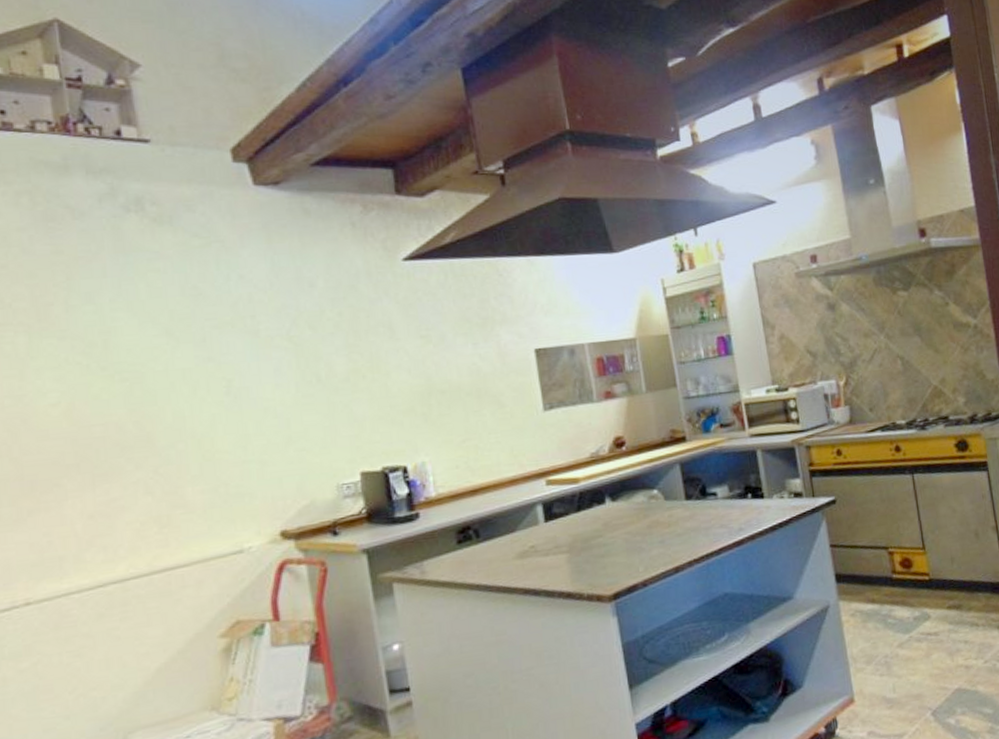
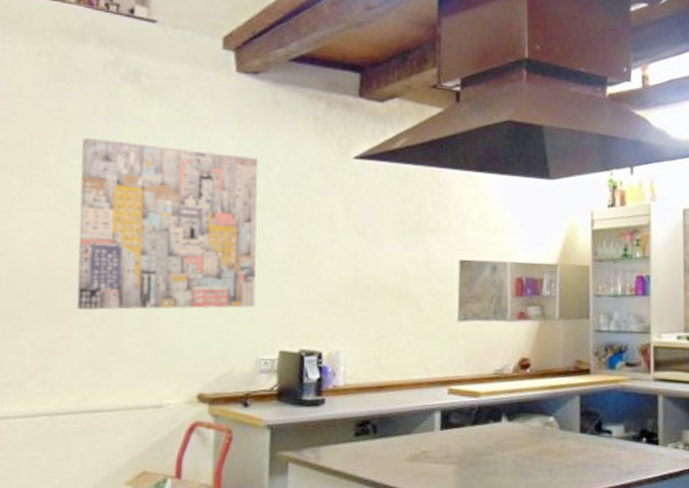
wall art: none [90,274,325,467] -> present [77,138,258,310]

